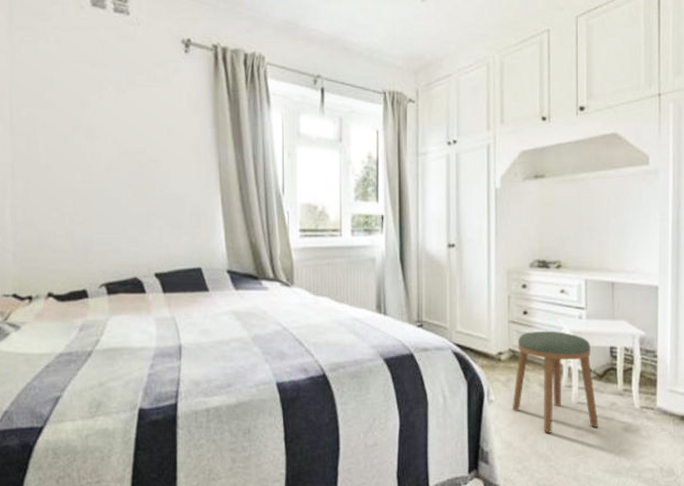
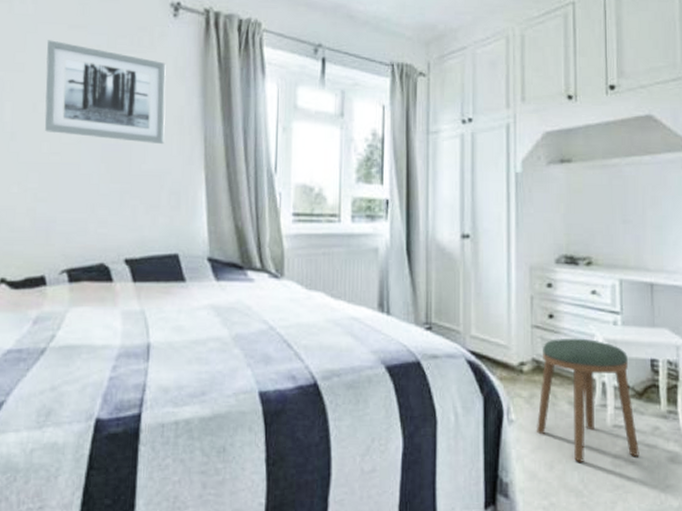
wall art: none [72,77,183,171] -> present [44,40,166,145]

